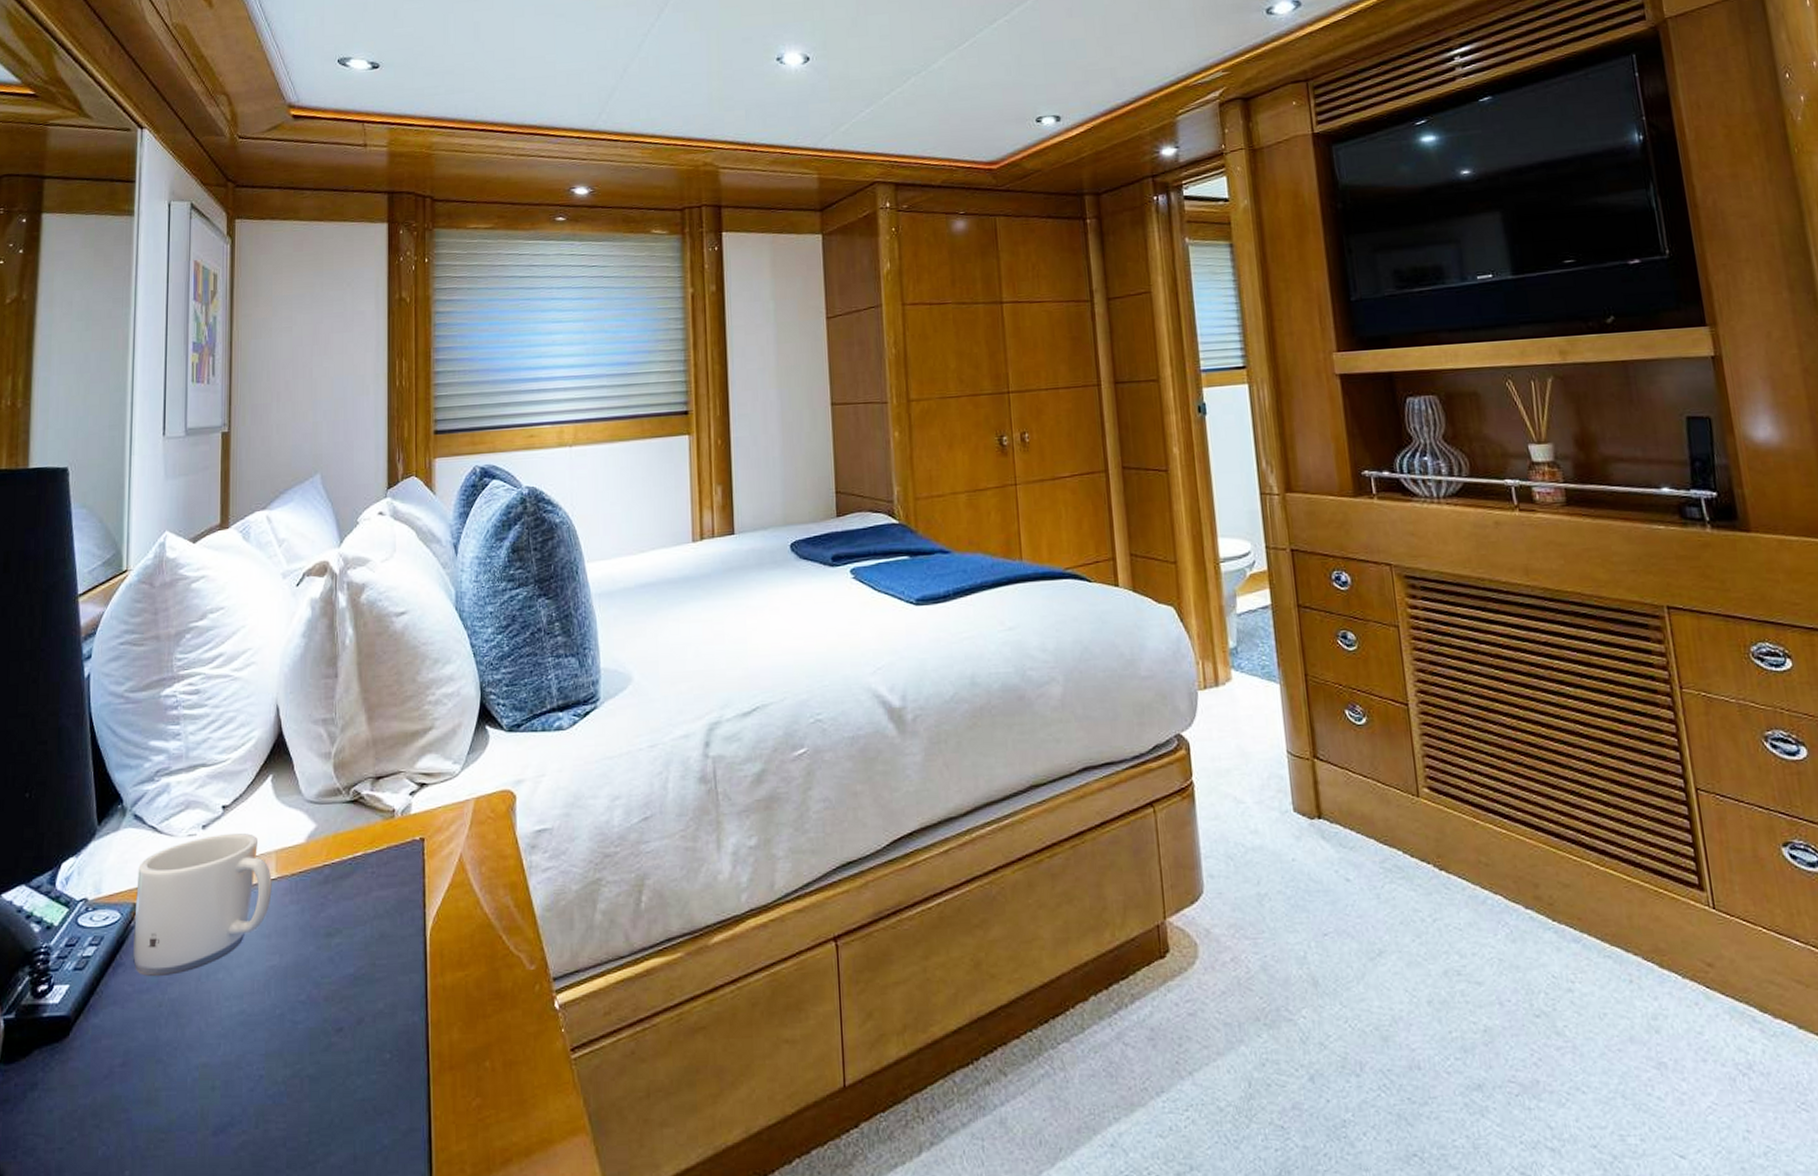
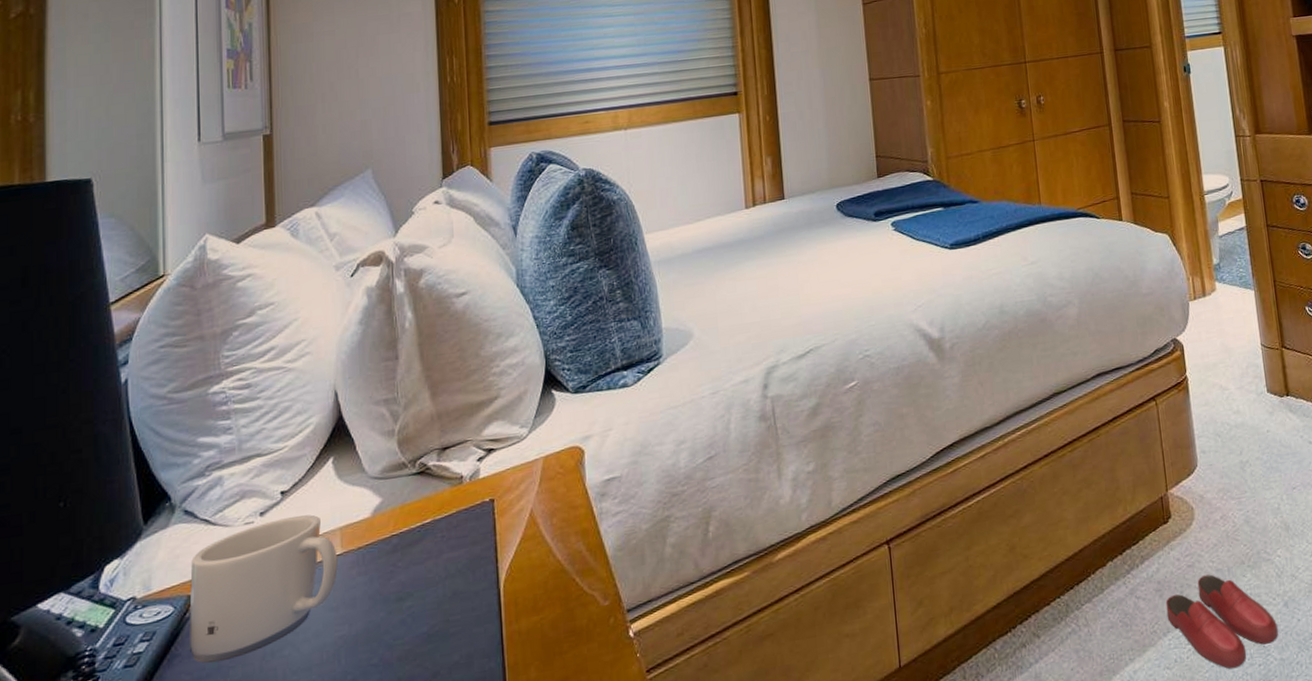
slippers: none [1160,1028,1301,1150] -> present [1165,574,1278,669]

